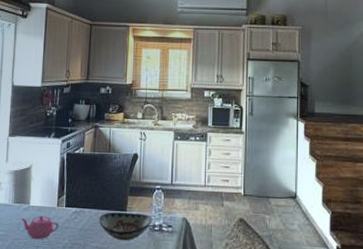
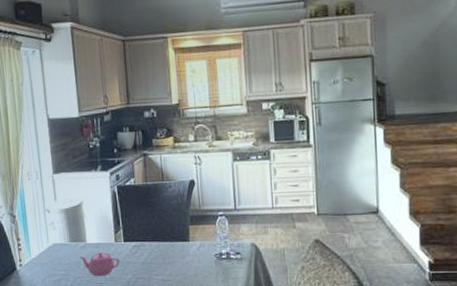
decorative bowl: present [98,212,153,241] -> none [160,243,219,272]

